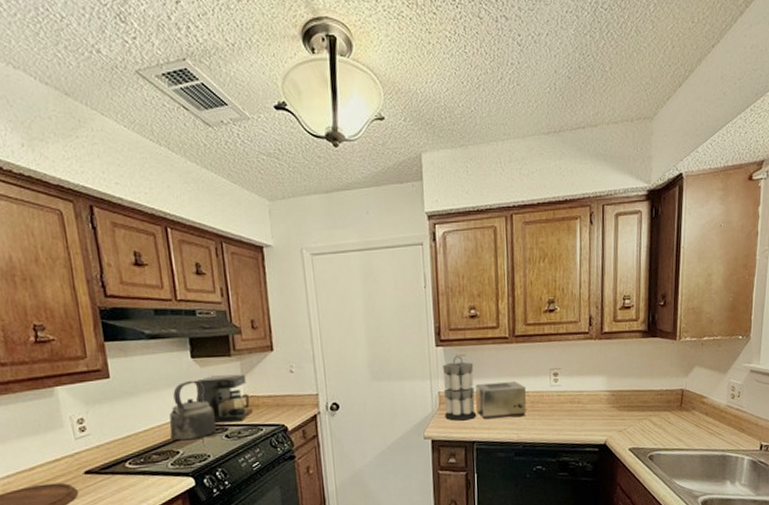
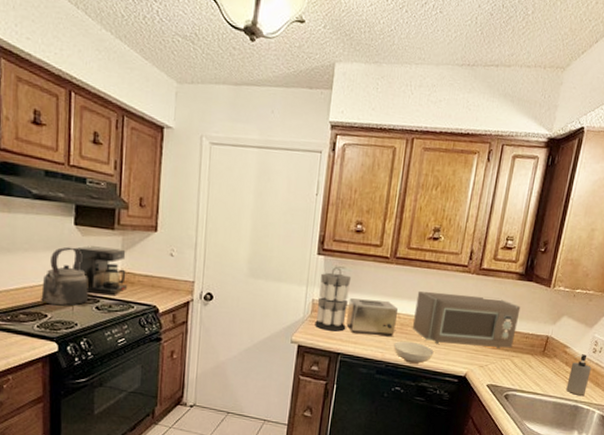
bowl: none [527,417,569,441] -> present [393,341,434,365]
microwave: none [542,359,650,416] -> present [412,291,521,349]
soap dispenser: none [710,401,733,444] -> present [566,354,591,396]

